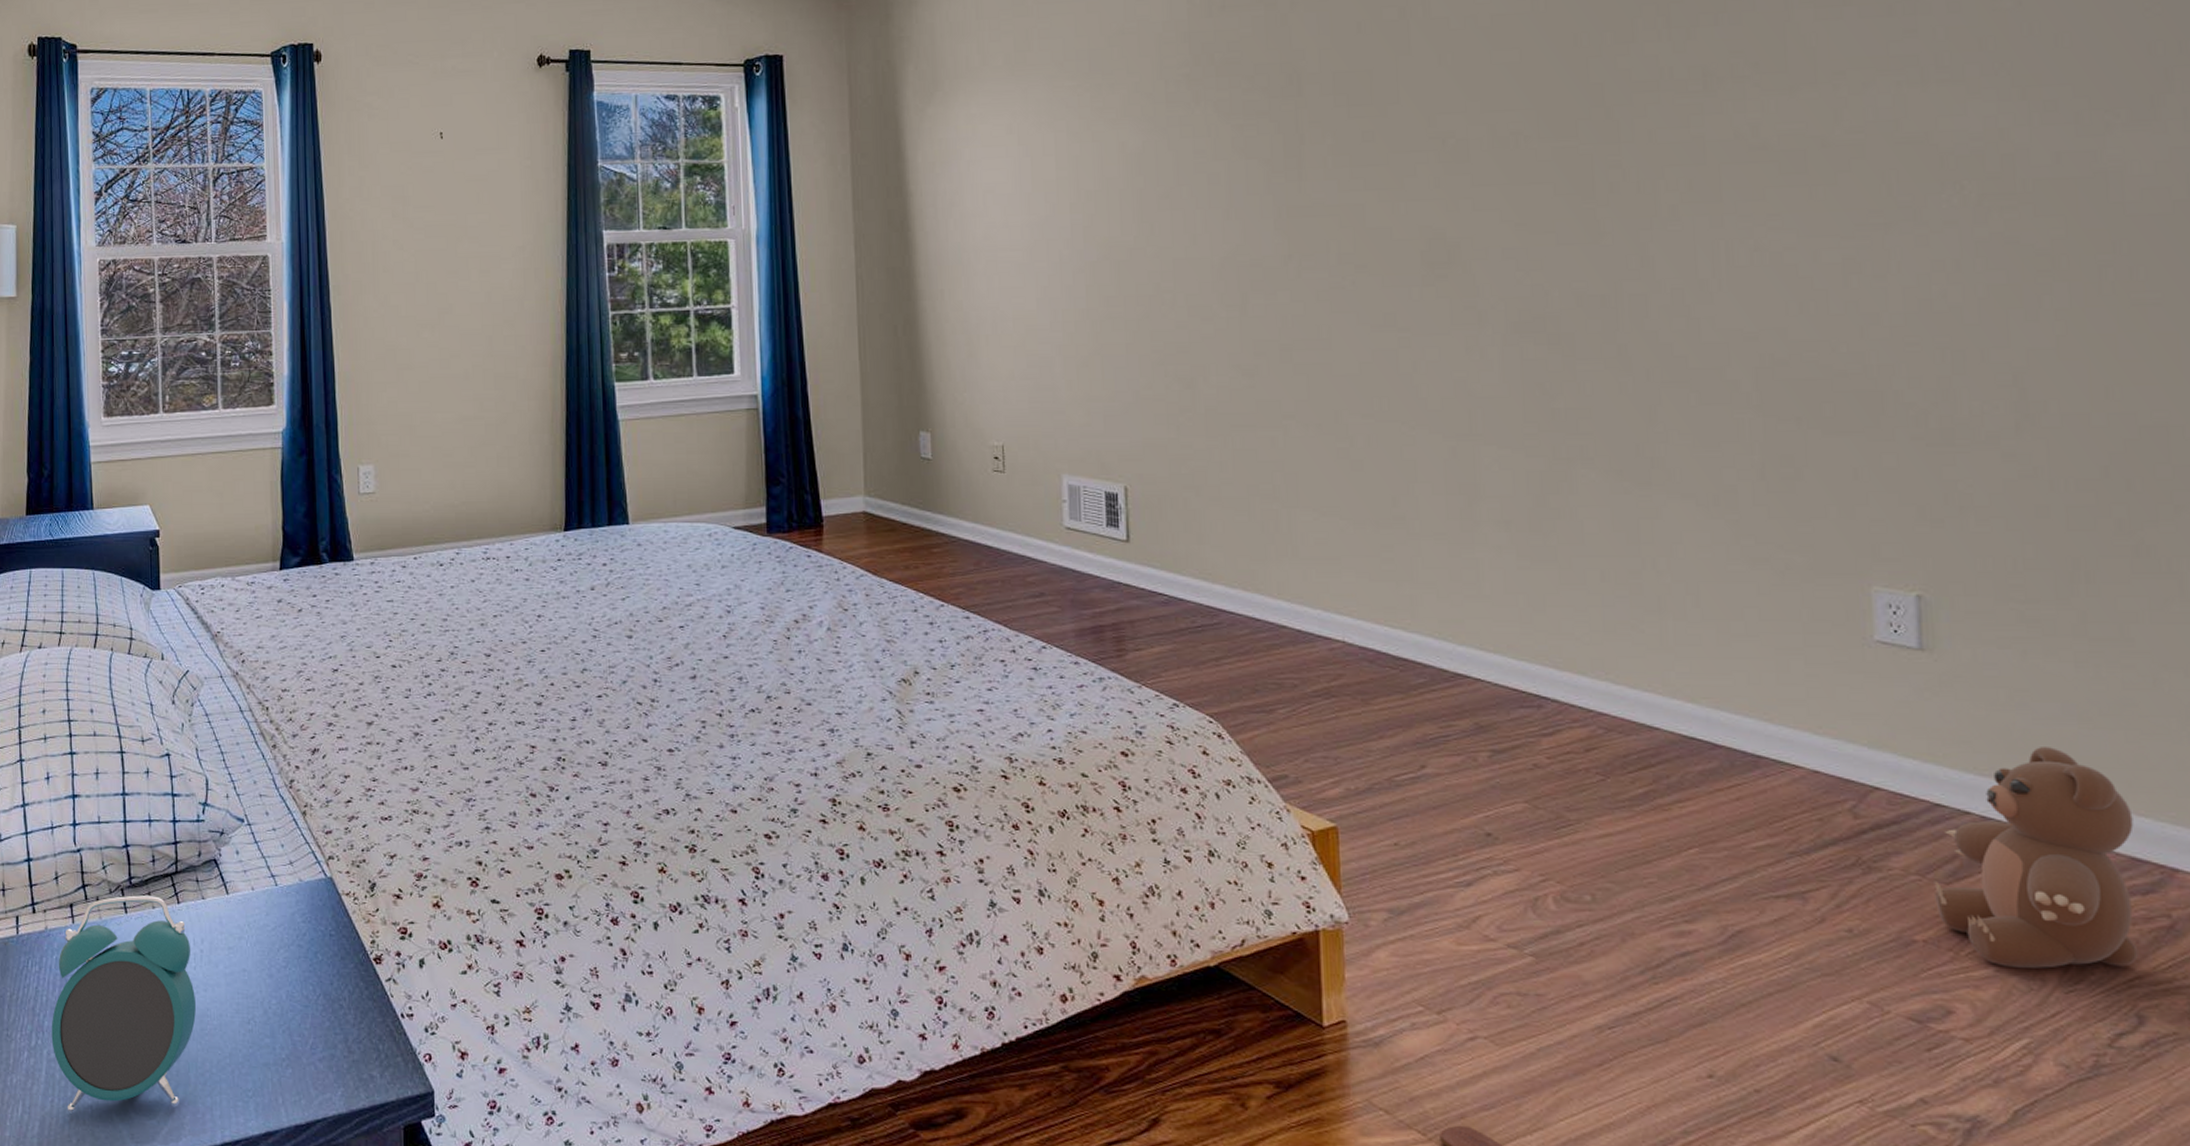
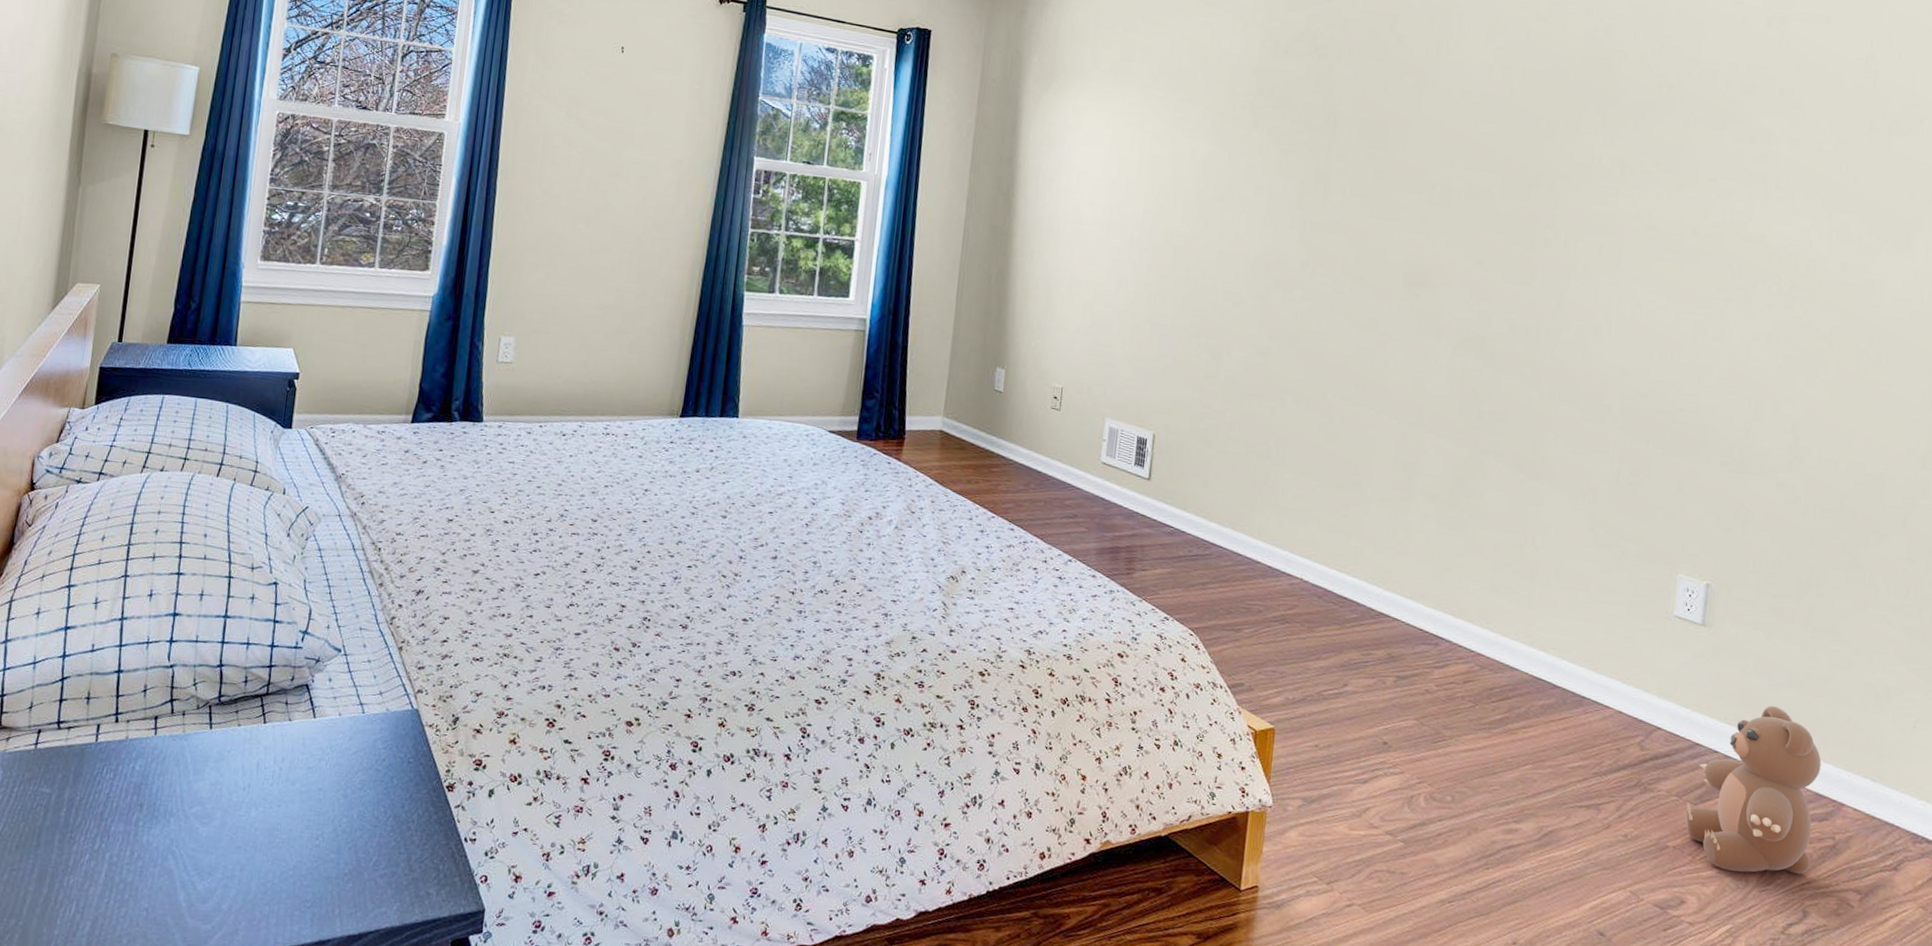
alarm clock: present [51,895,196,1114] -> none [115,712,271,916]

